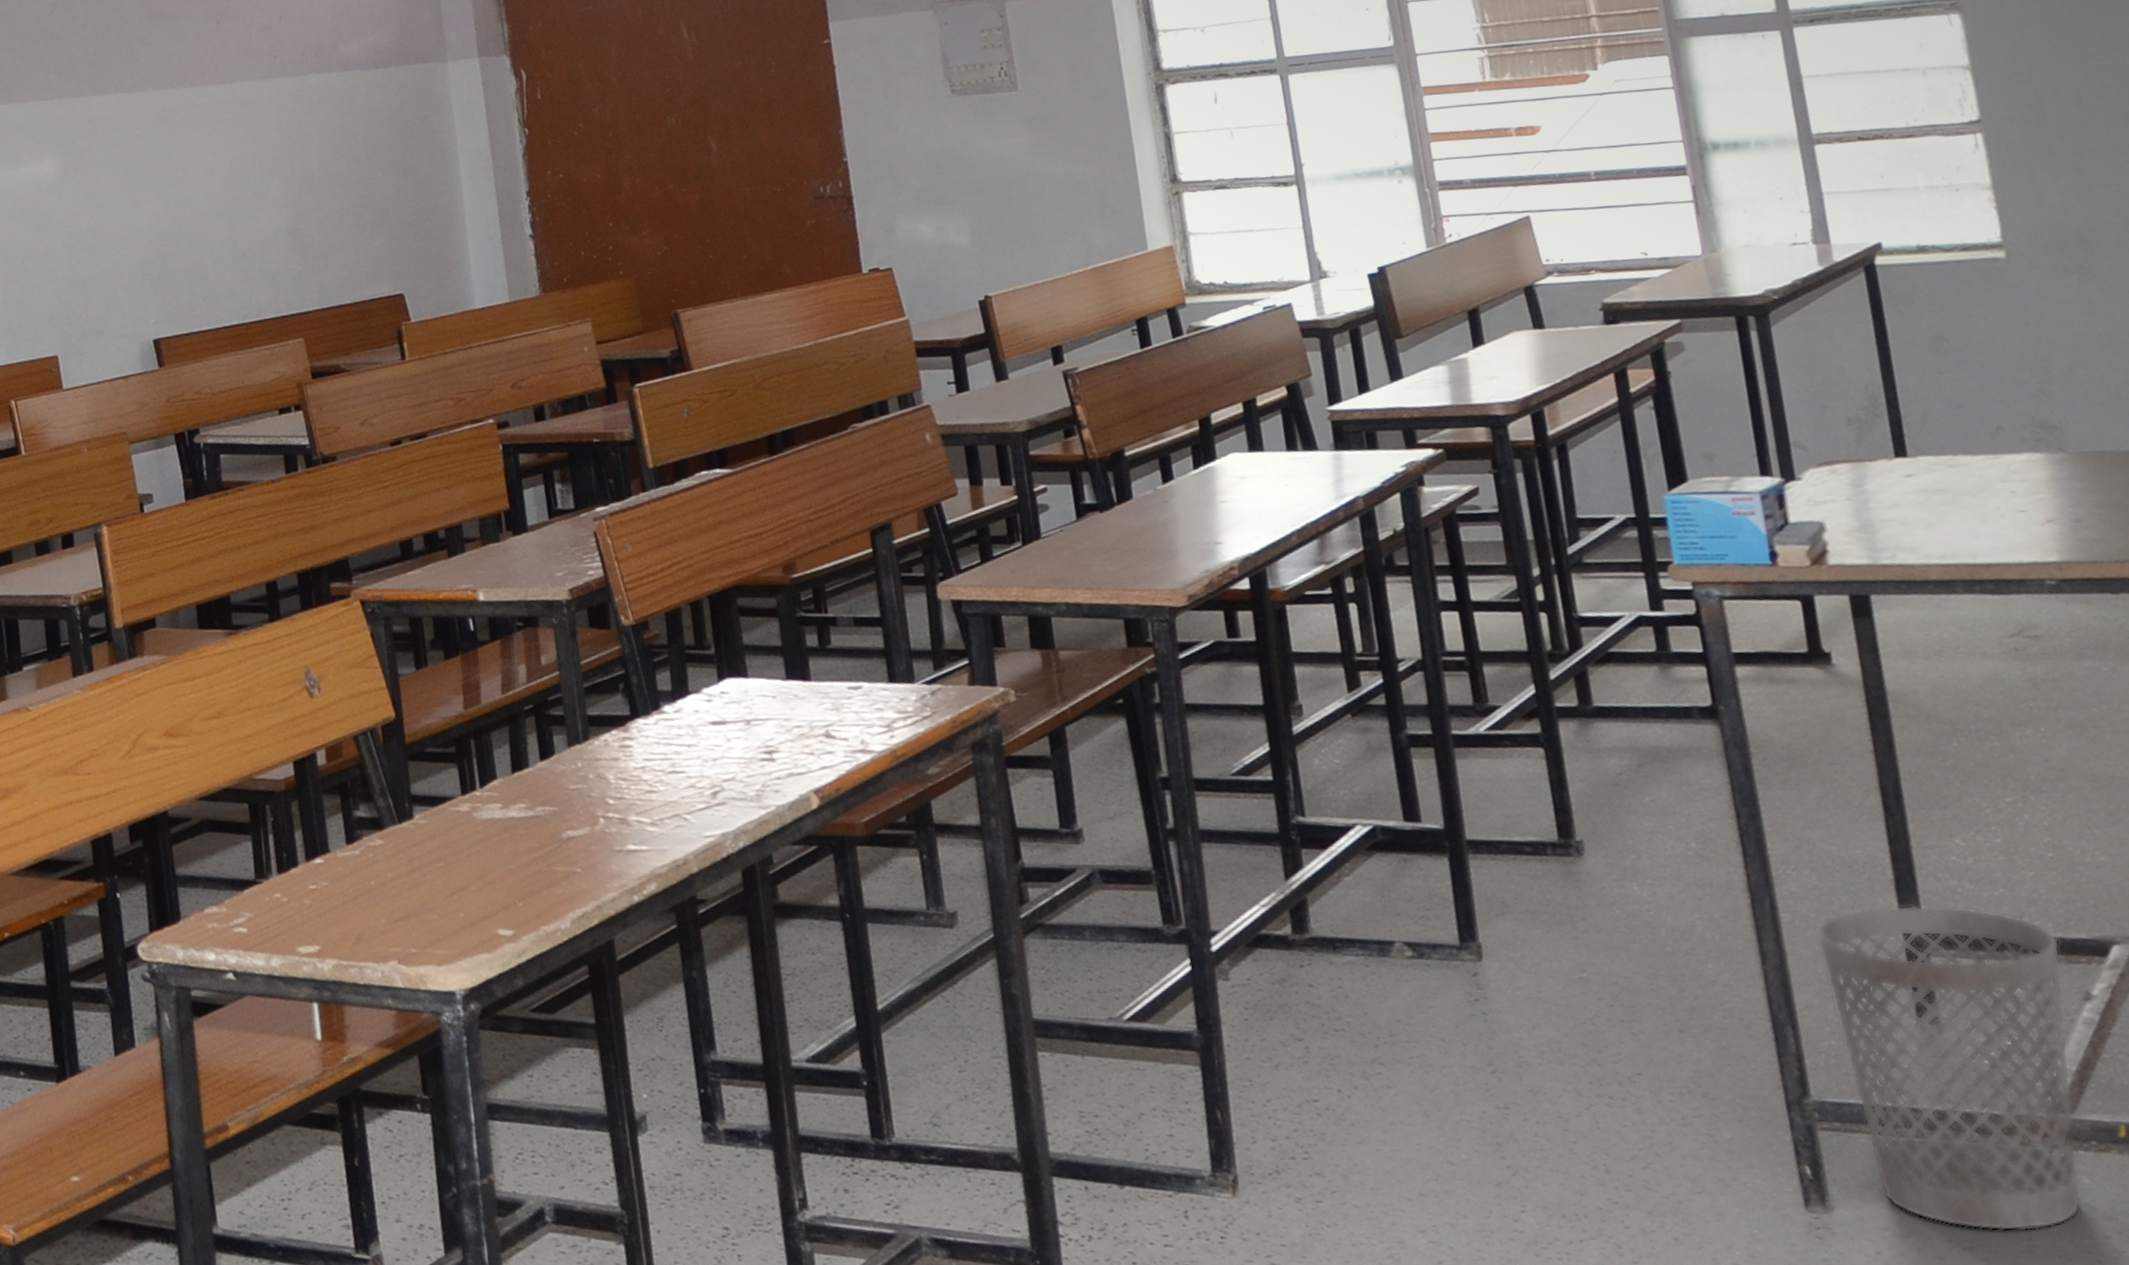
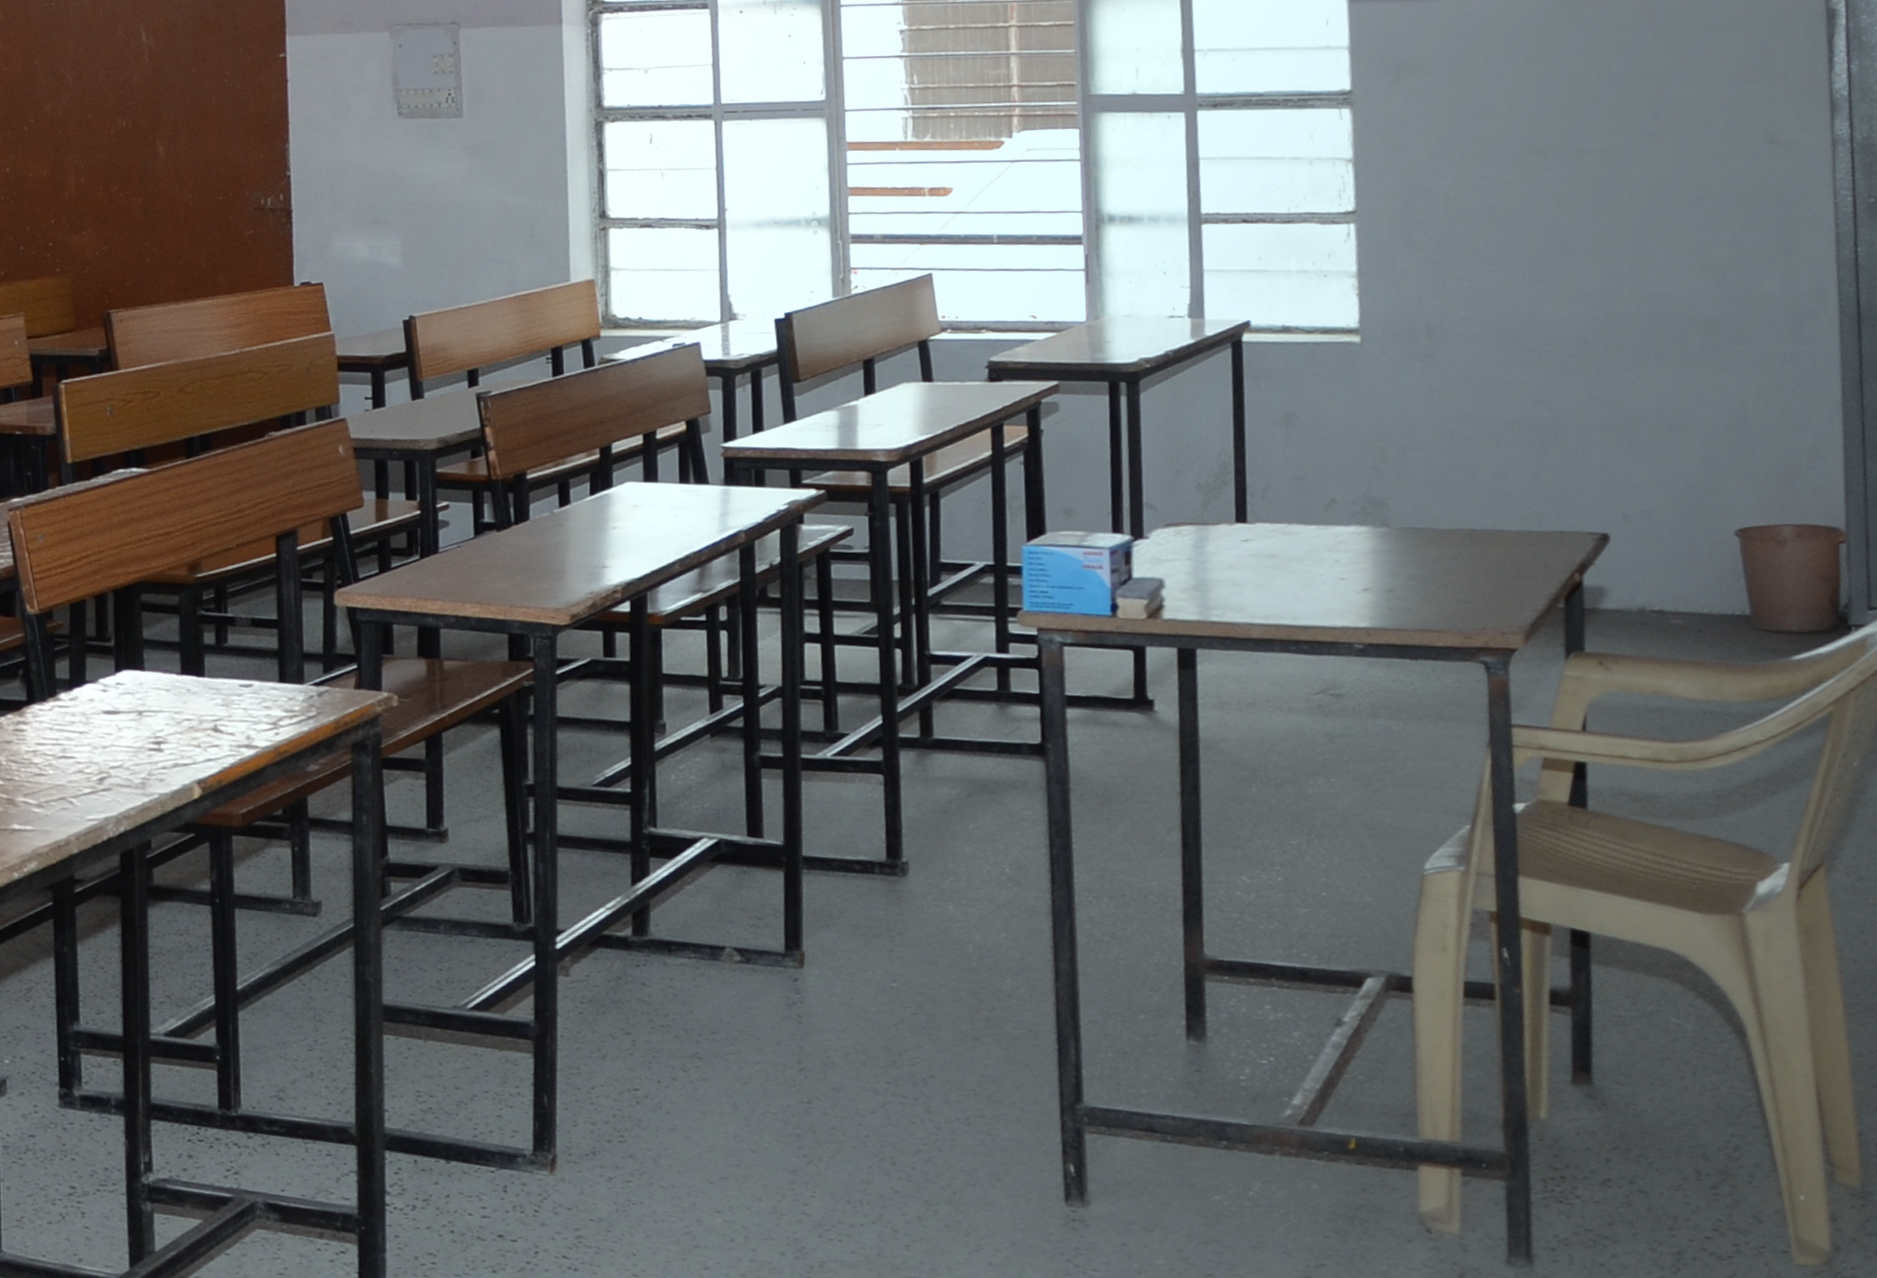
wastebasket: present [1816,905,2082,1232] -> none [1107,933,1321,1229]

